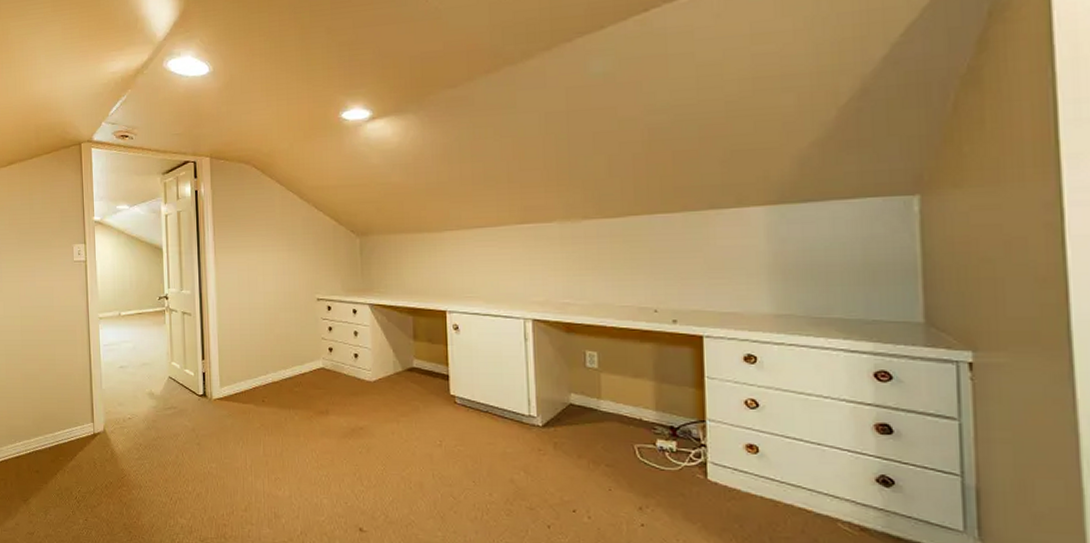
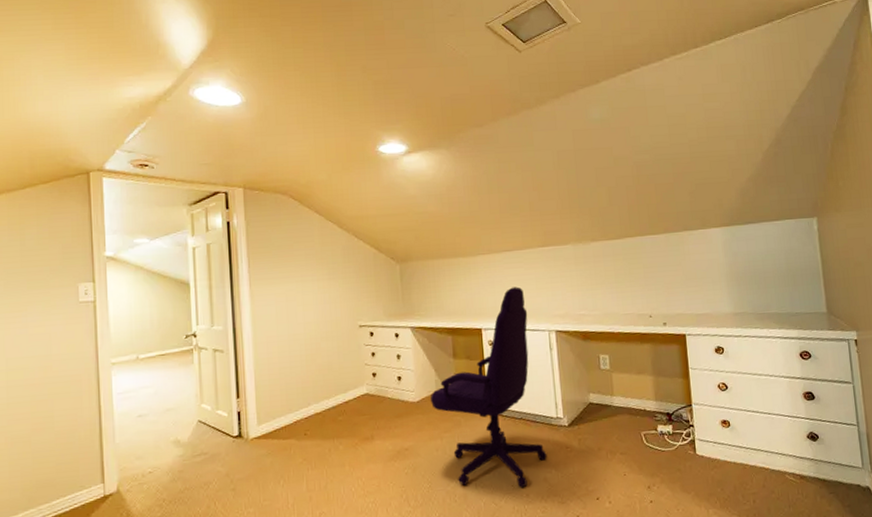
office chair: none [387,267,515,486] -> present [430,286,547,488]

